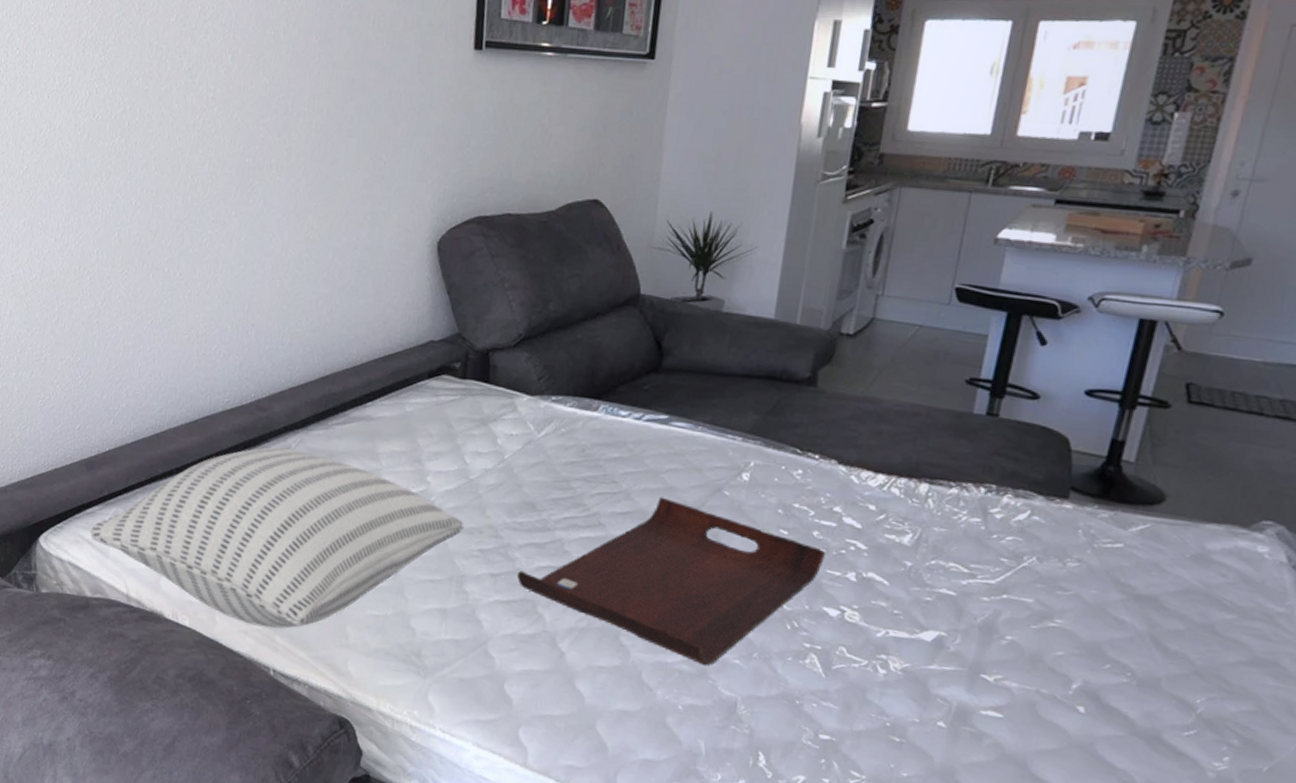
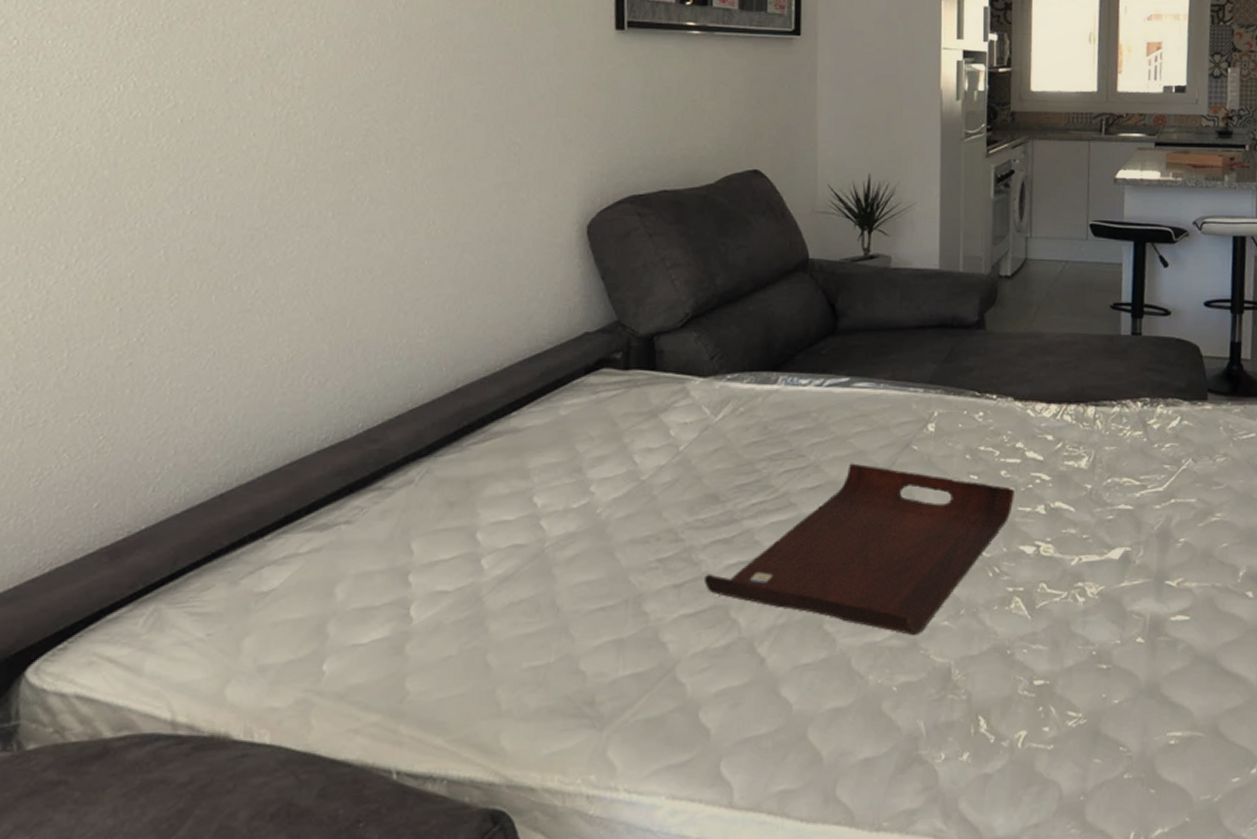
pillow: present [90,446,464,629] -> none [113,482,638,719]

